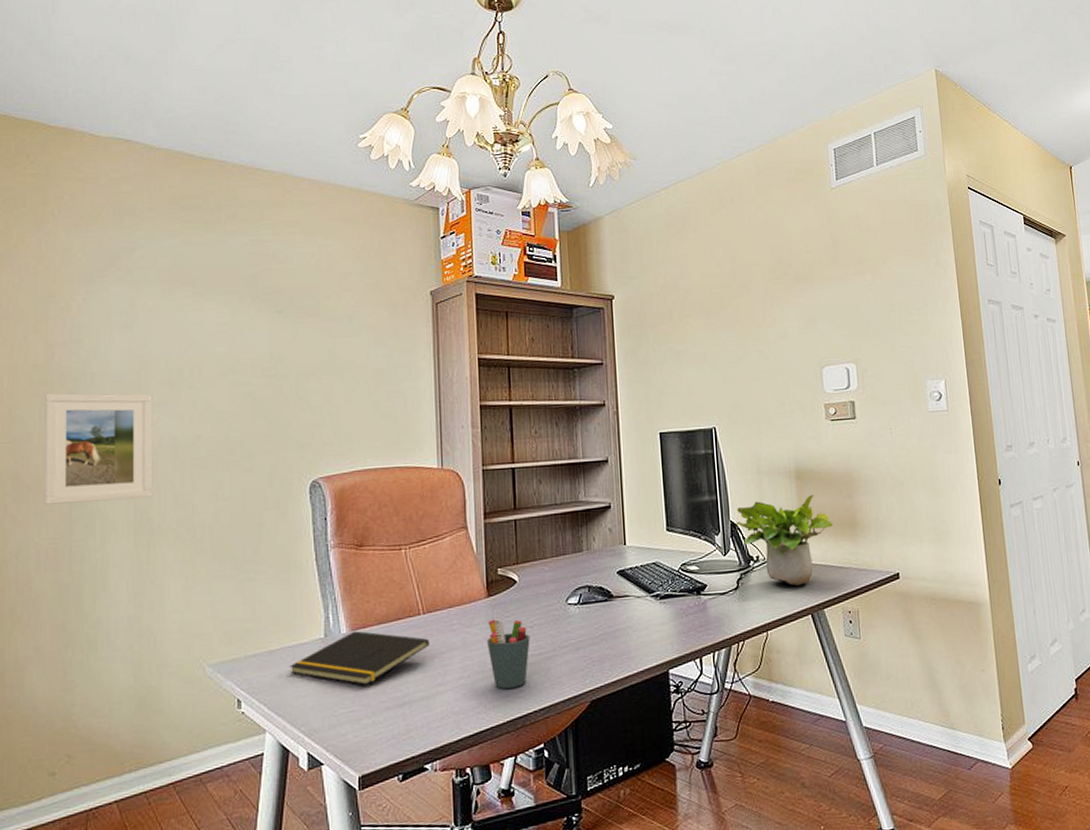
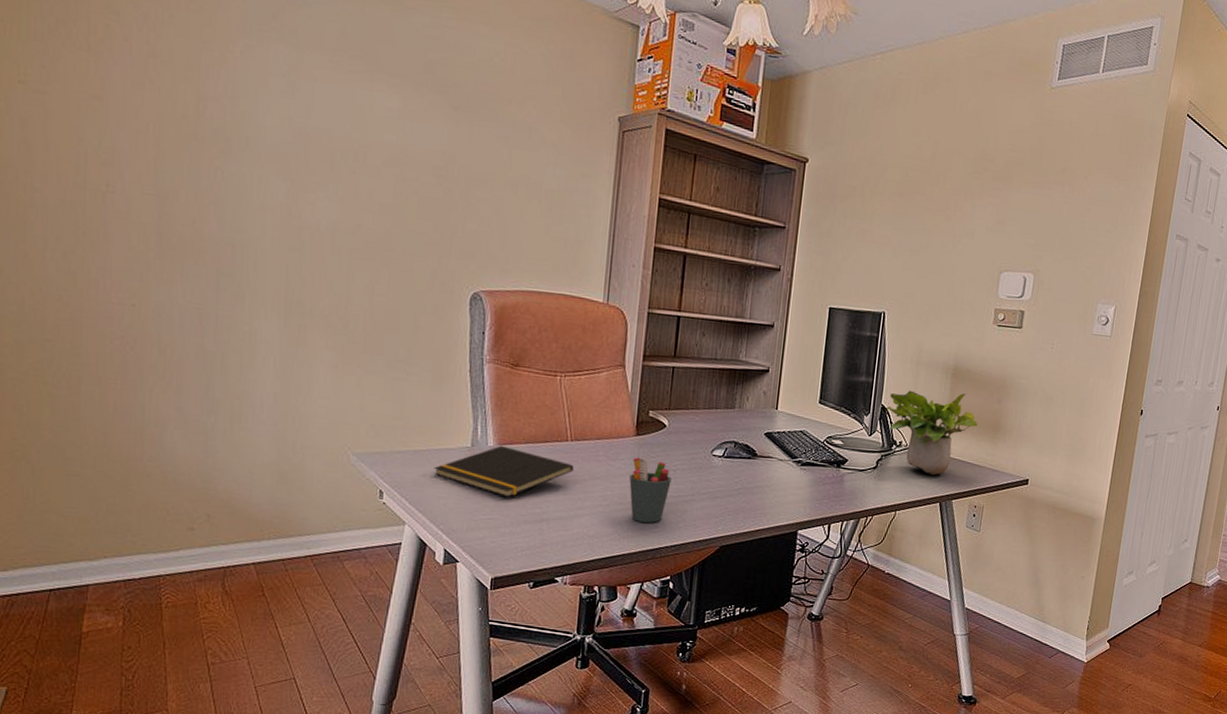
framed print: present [44,393,153,505] -> none [190,149,312,280]

